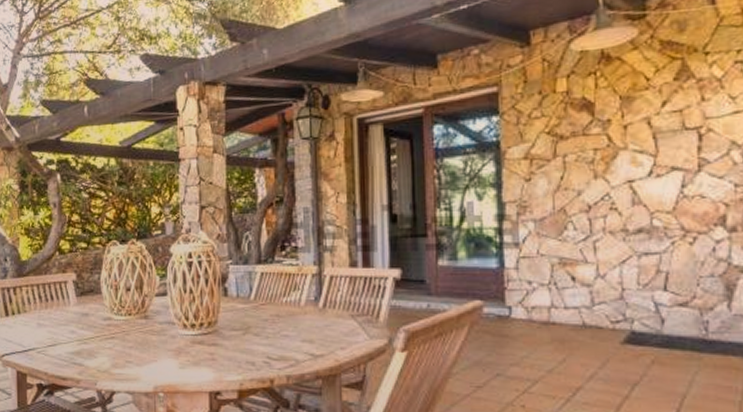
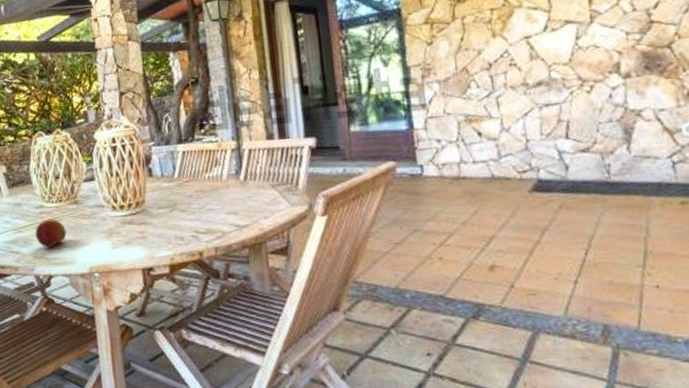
fruit: none [101,332,133,362] -> present [35,218,67,247]

